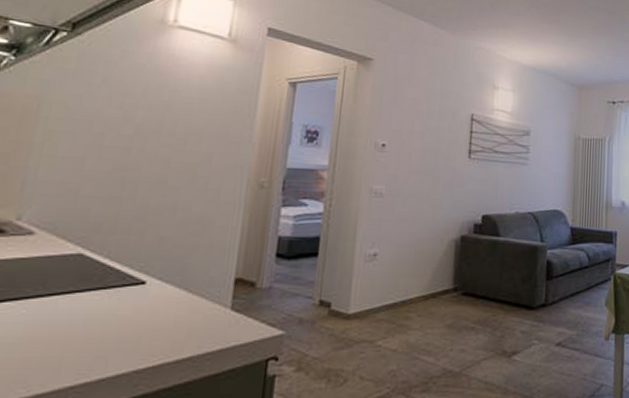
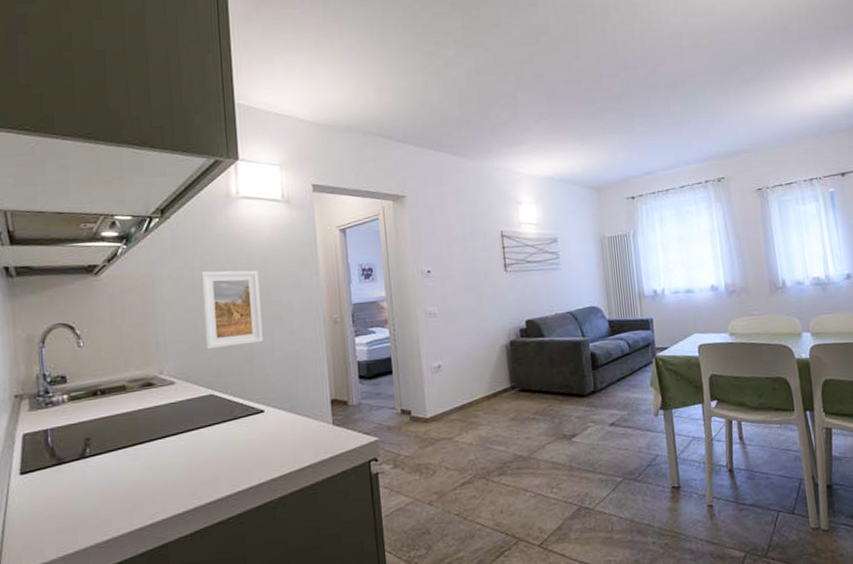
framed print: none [87,104,179,198] -> present [200,270,263,349]

